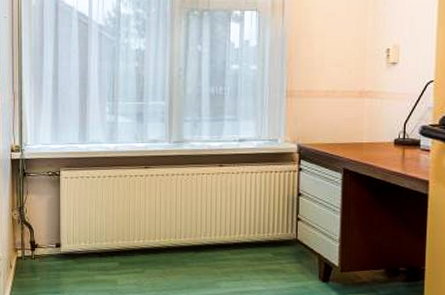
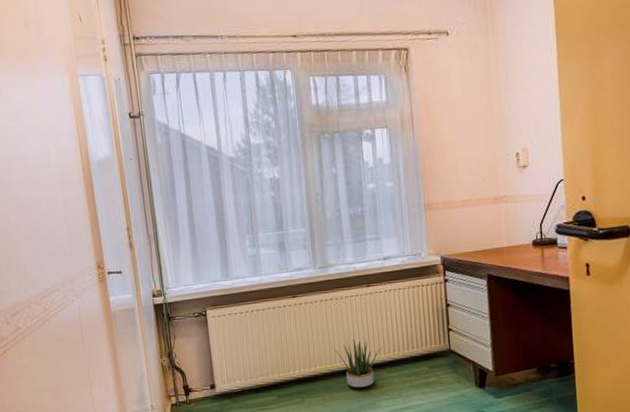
potted plant: none [179,216,227,266] -> present [333,339,381,389]

